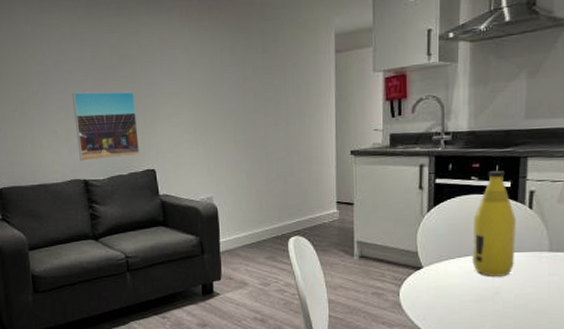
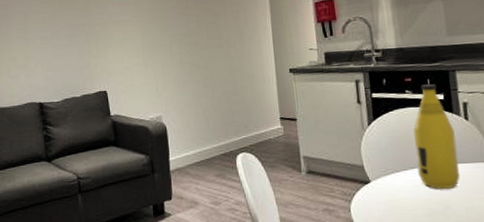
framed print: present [71,91,139,162] -> none [31,20,92,86]

